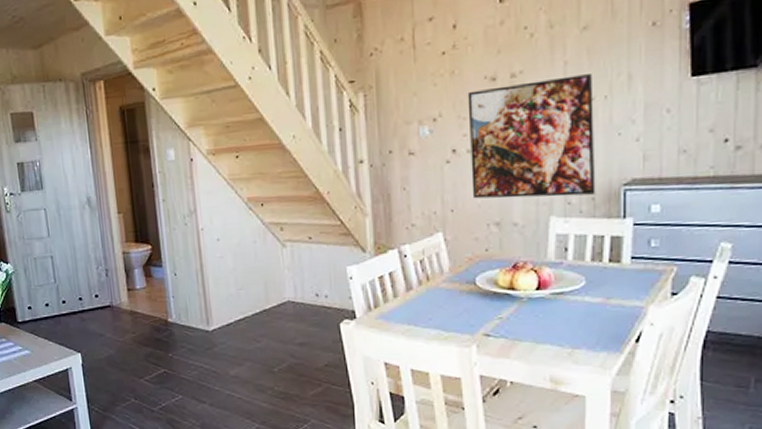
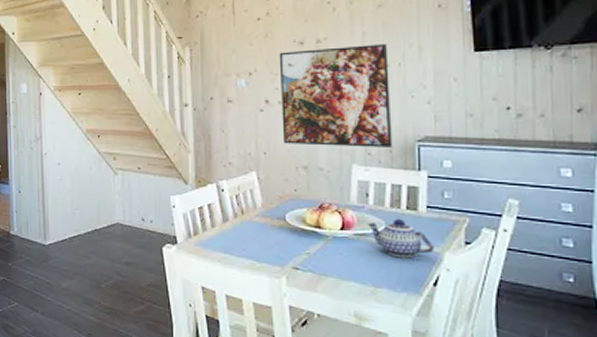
teapot: none [565,273,638,315] -> present [367,219,435,258]

